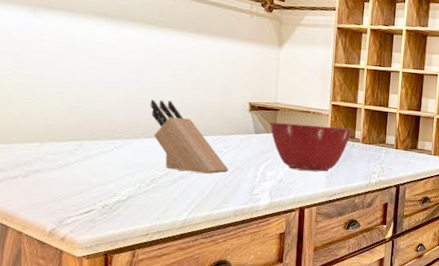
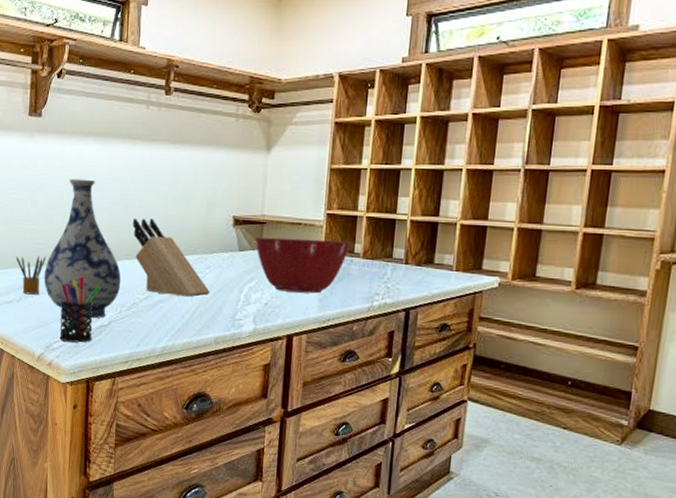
pencil box: none [20,131,55,171] -> present [16,256,46,295]
vase: none [54,57,140,194] -> present [44,178,121,319]
pen holder: none [73,152,118,218] -> present [59,275,101,343]

